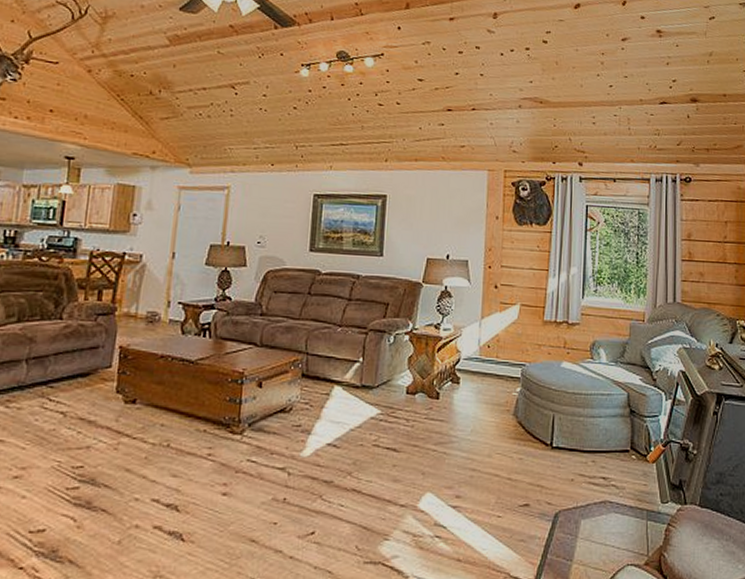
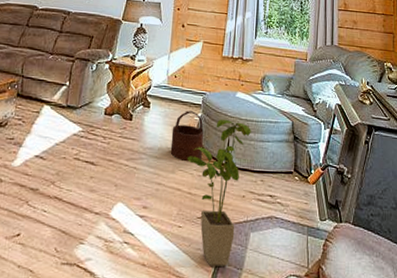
wooden bucket: none [485,385,524,443] -> present [170,110,204,161]
house plant: none [505,394,580,558] -> present [187,119,251,266]

